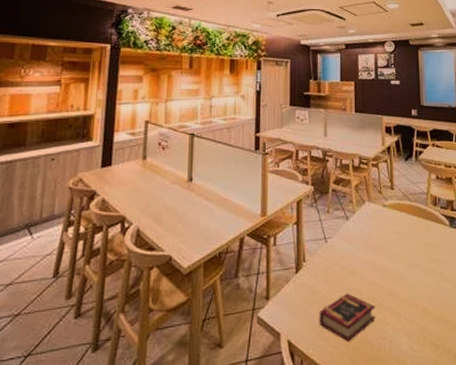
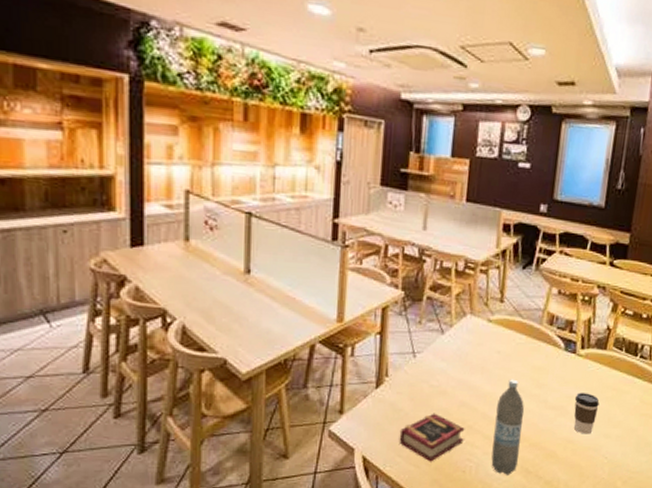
water bottle: none [400,256,427,351] -> present [491,379,525,475]

